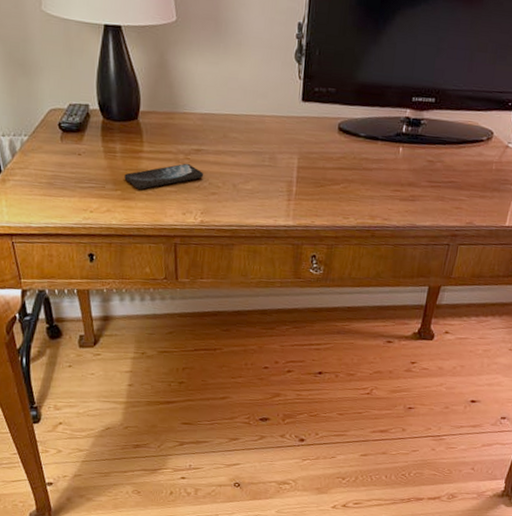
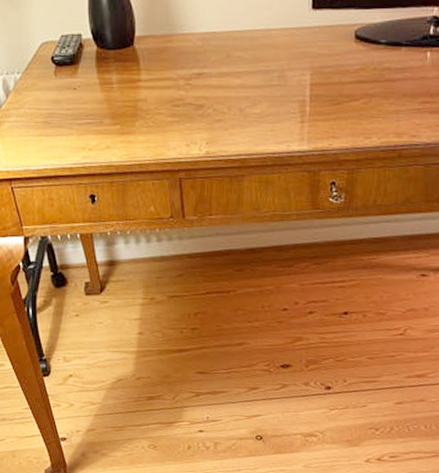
smartphone: present [124,163,204,189] -> none [122,89,208,122]

